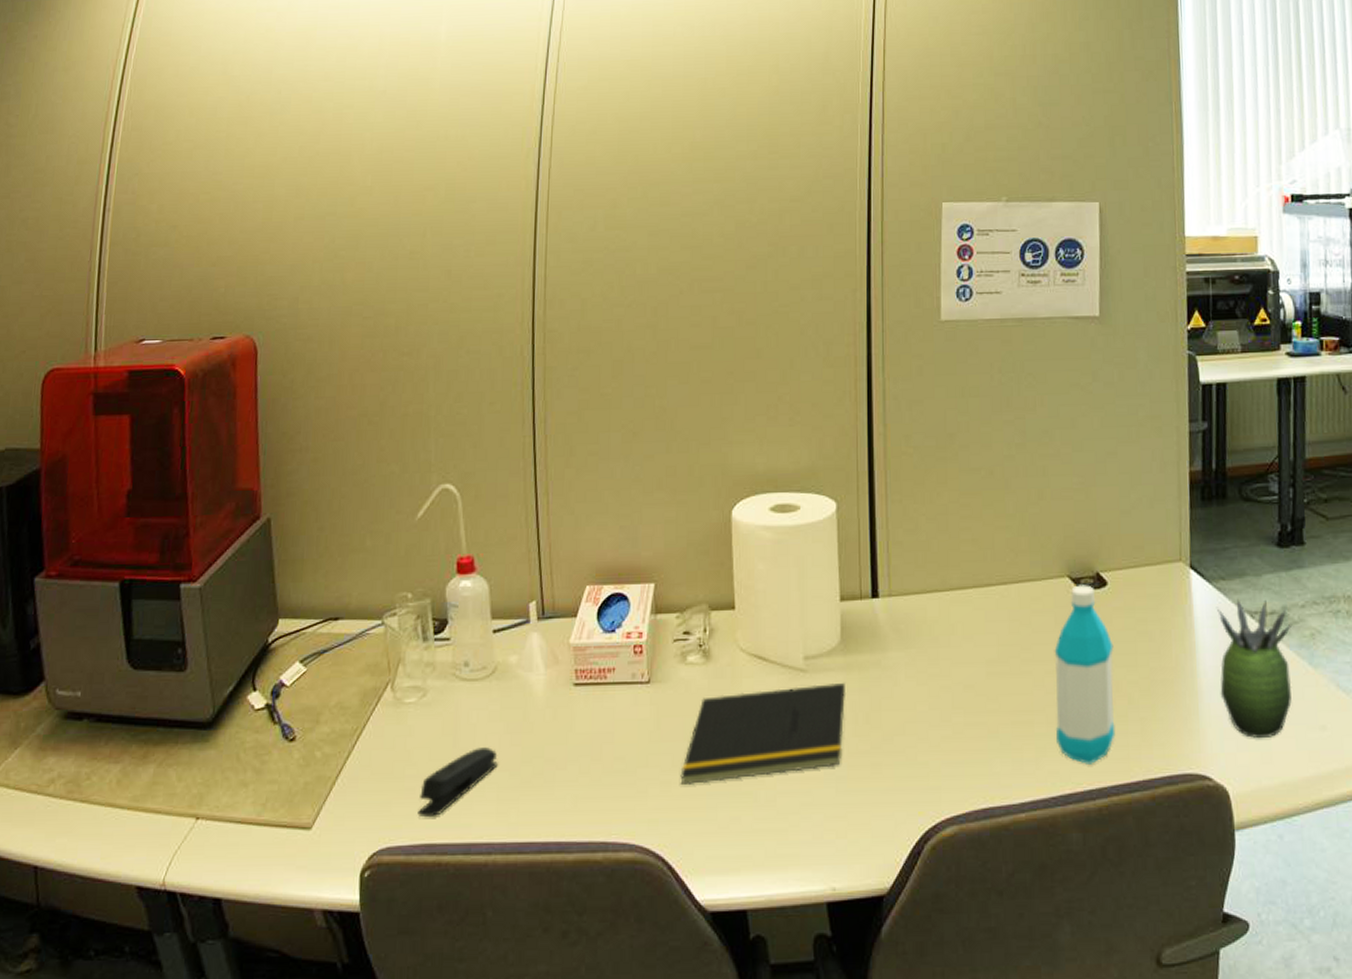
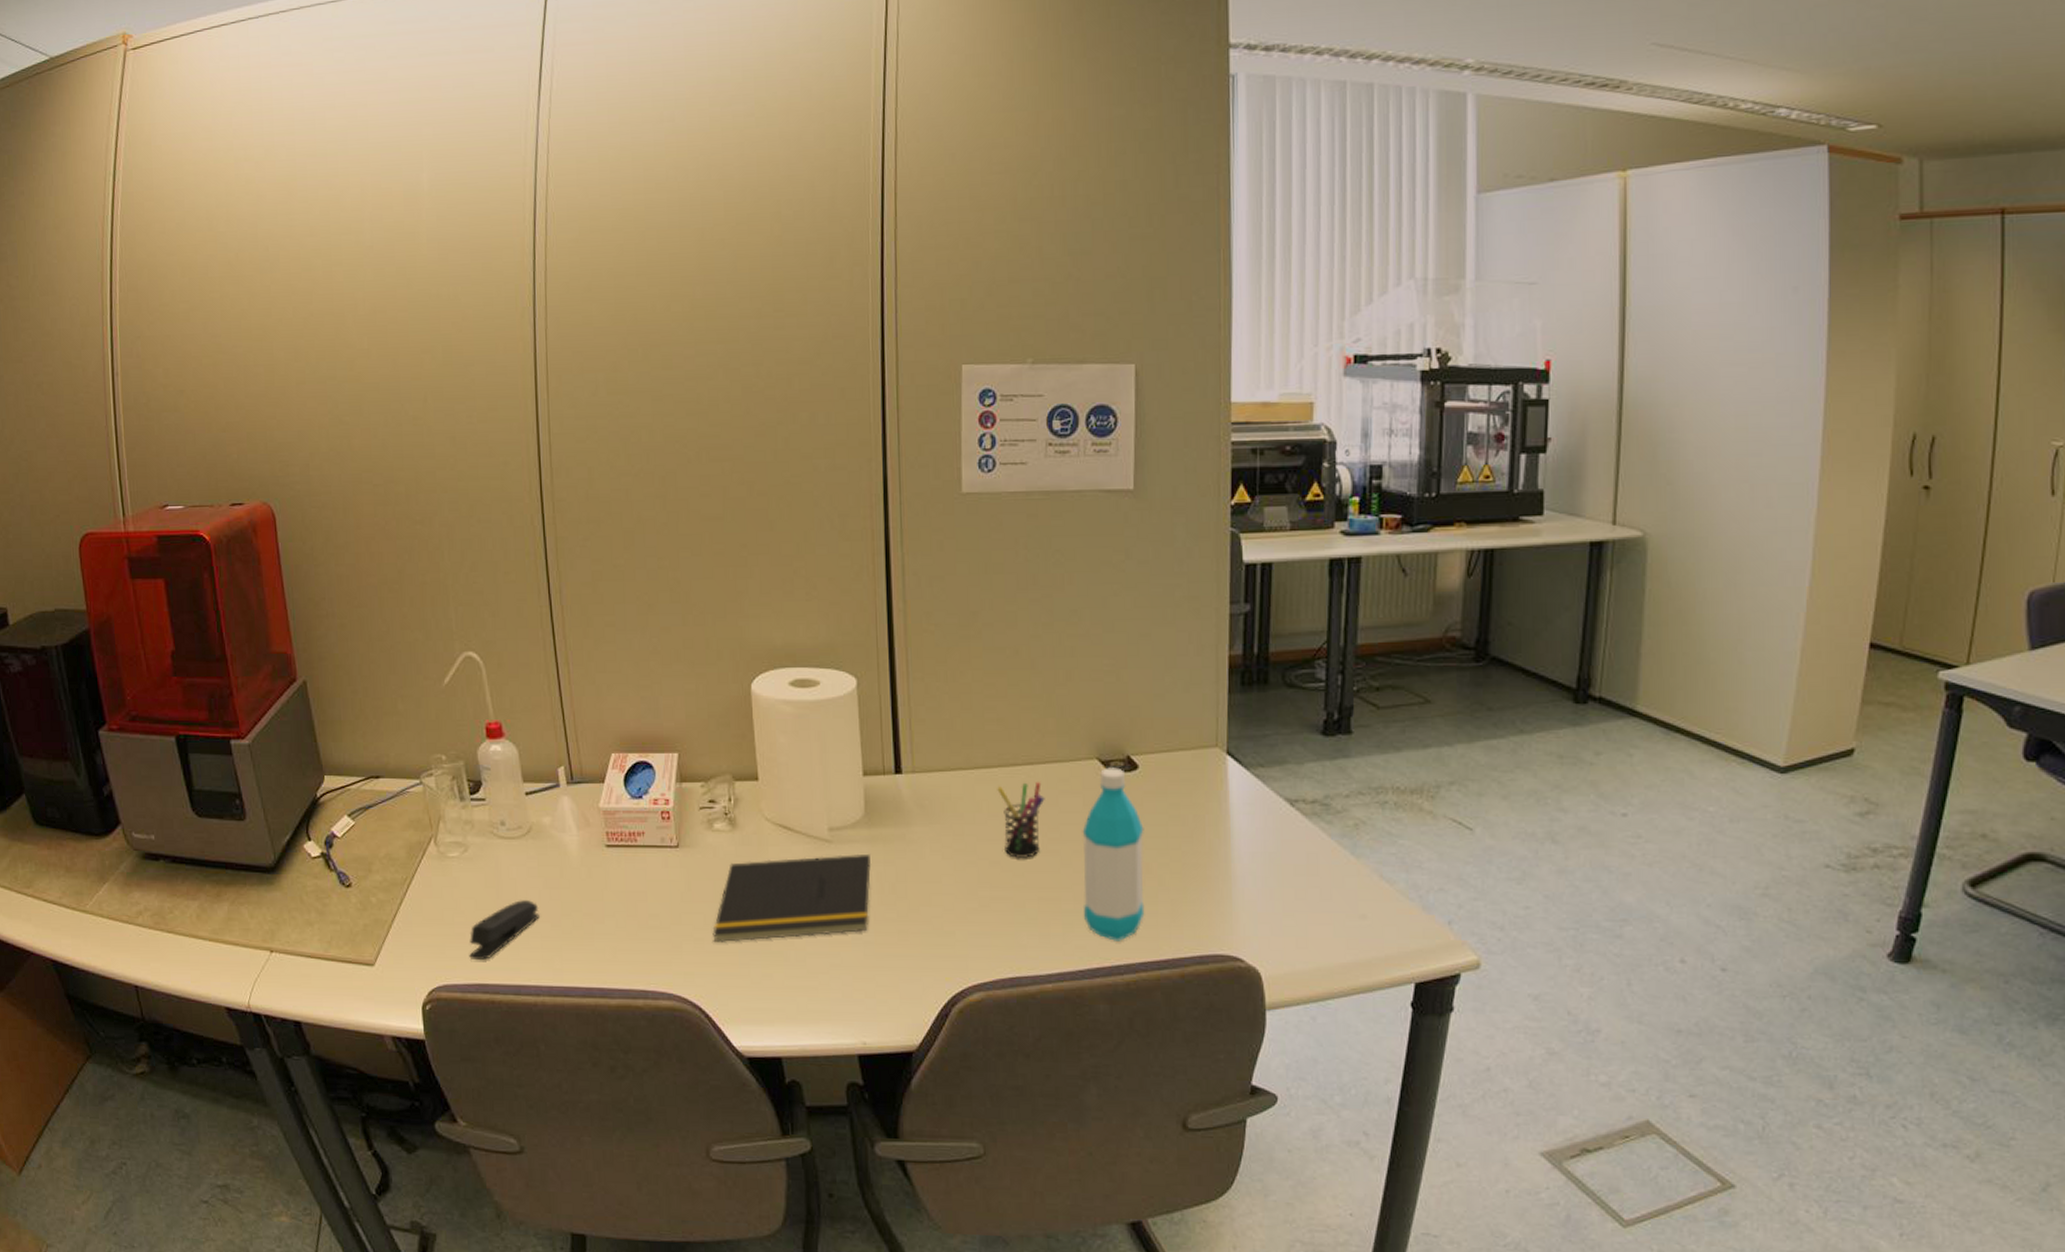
pen holder: none [972,602,1018,682] -> present [997,782,1045,859]
succulent plant: present [1217,598,1293,738] -> none [1254,786,1335,924]

